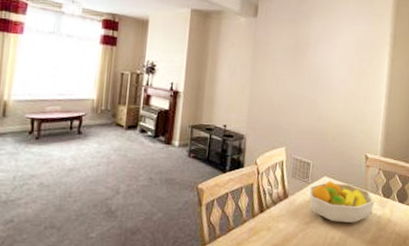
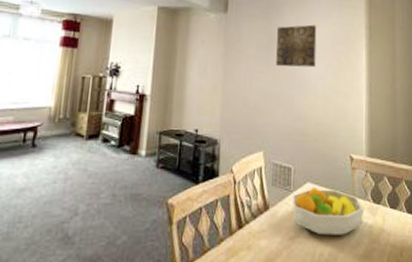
wall art: none [301,31,343,73] -> present [276,25,317,68]

